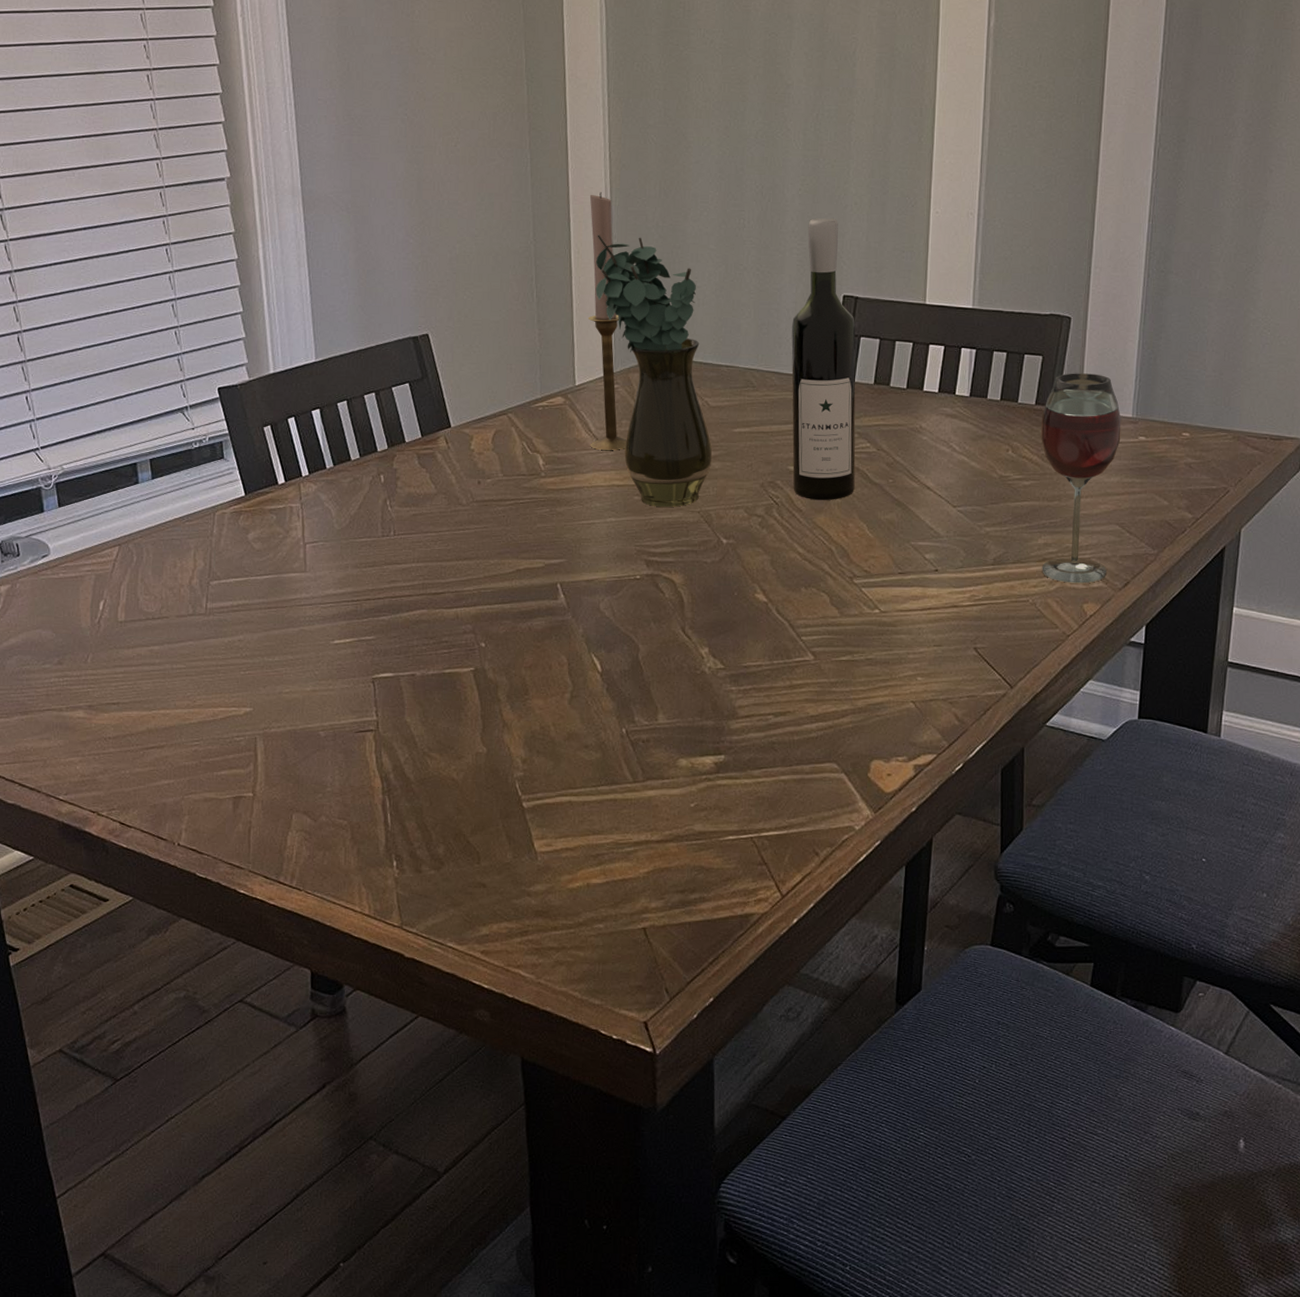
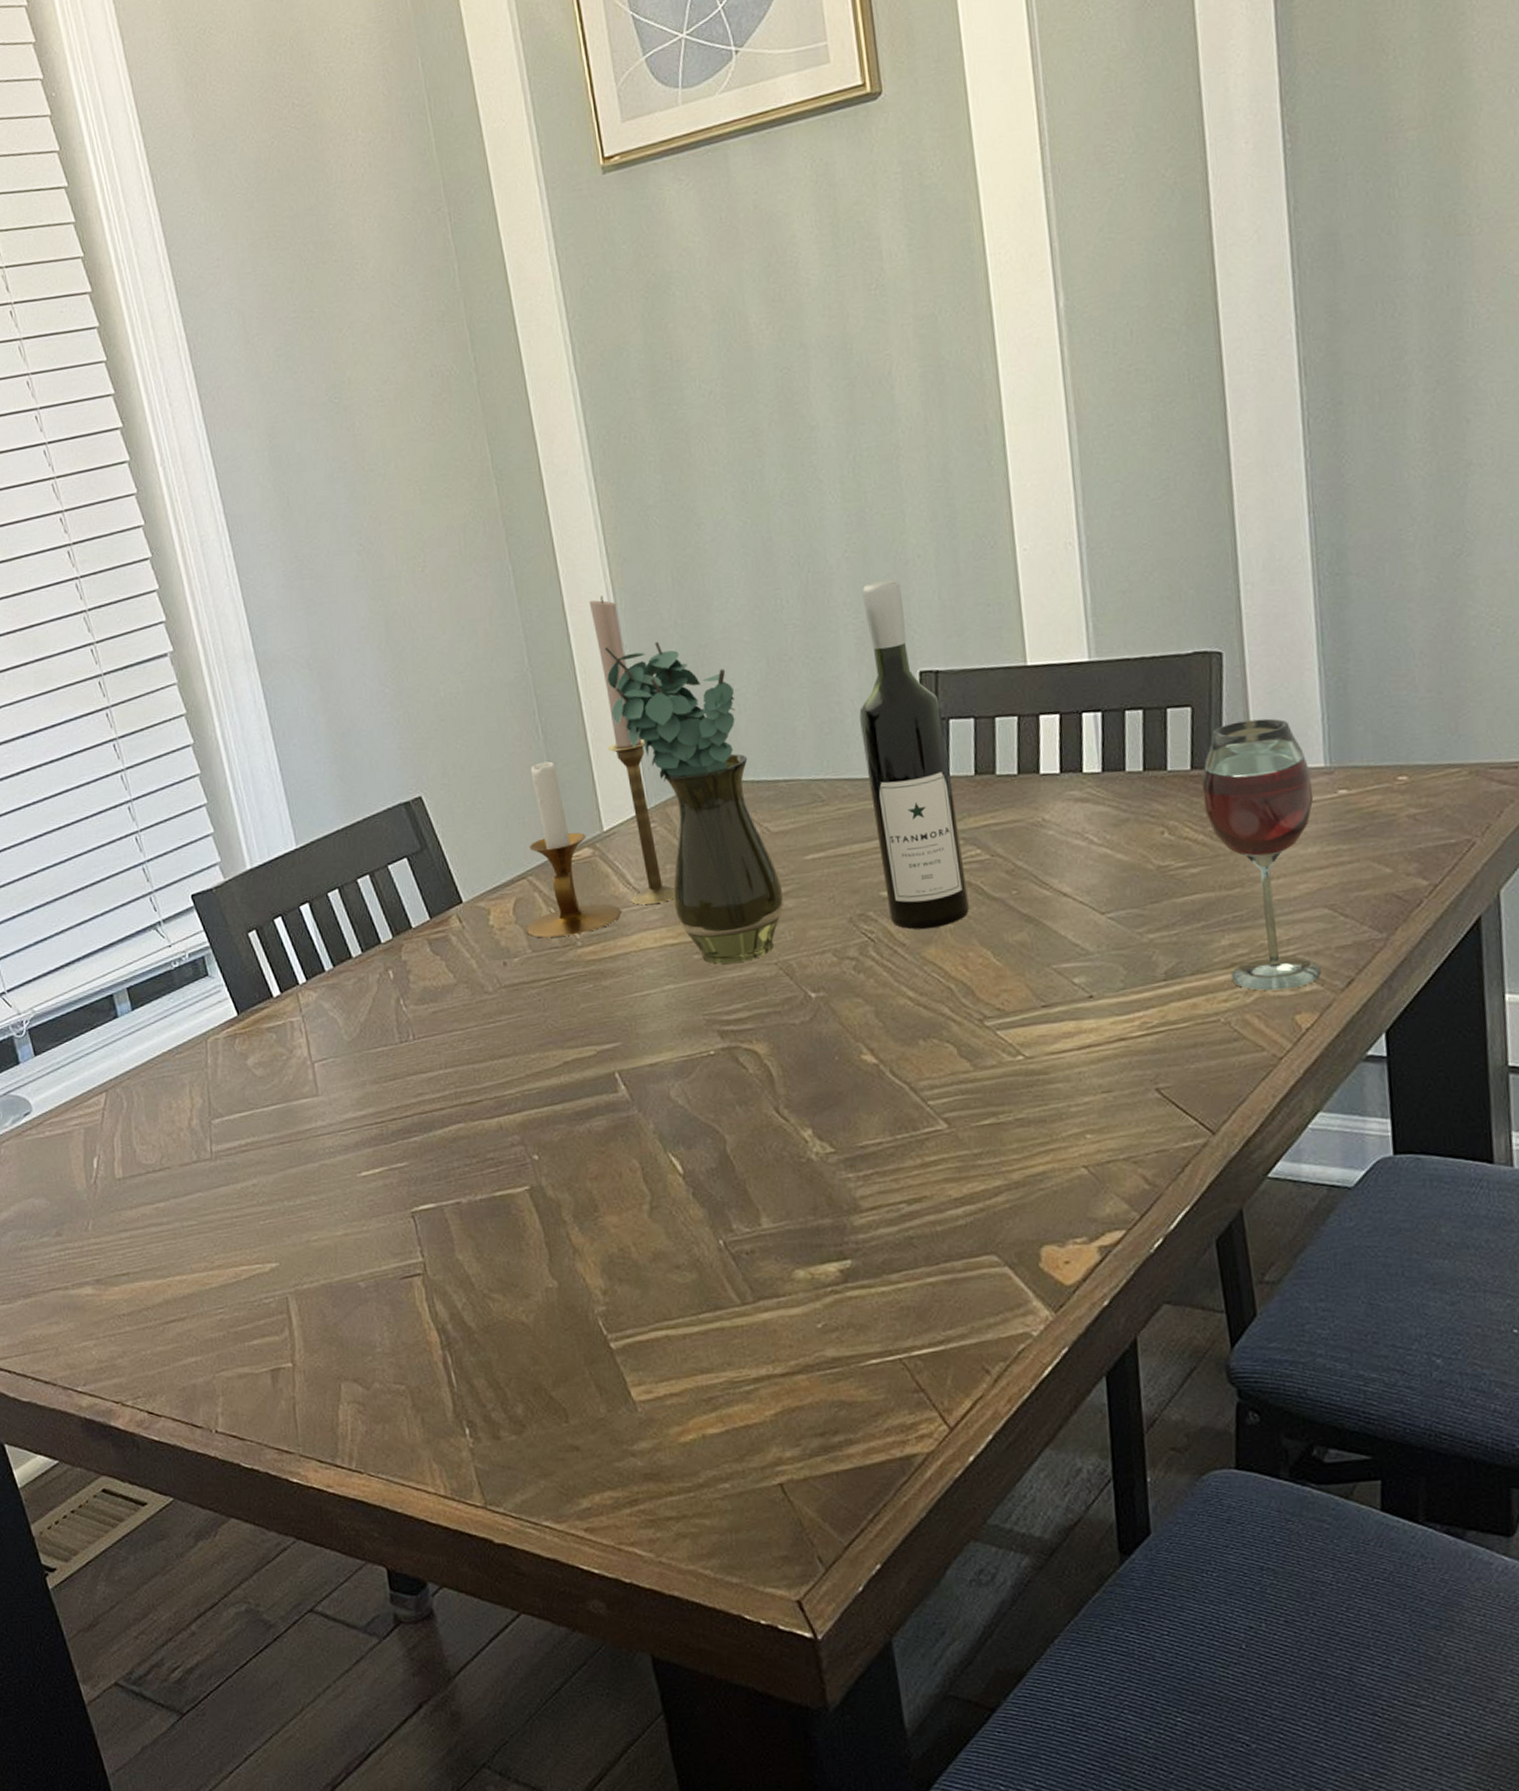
candlestick: none [500,321,581,467] -> present [526,761,622,938]

